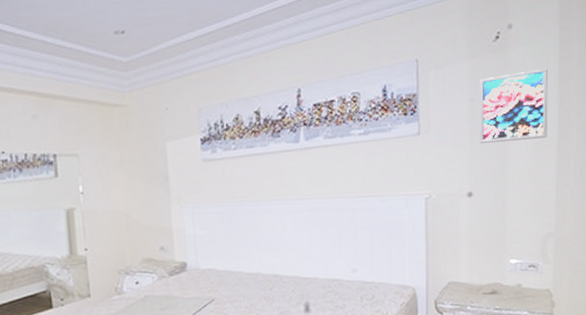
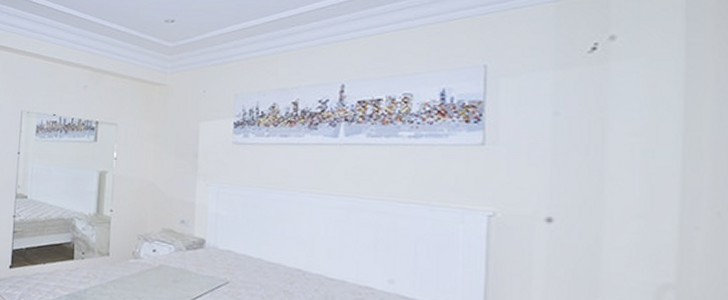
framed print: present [479,69,548,143] -> none [566,88,667,168]

